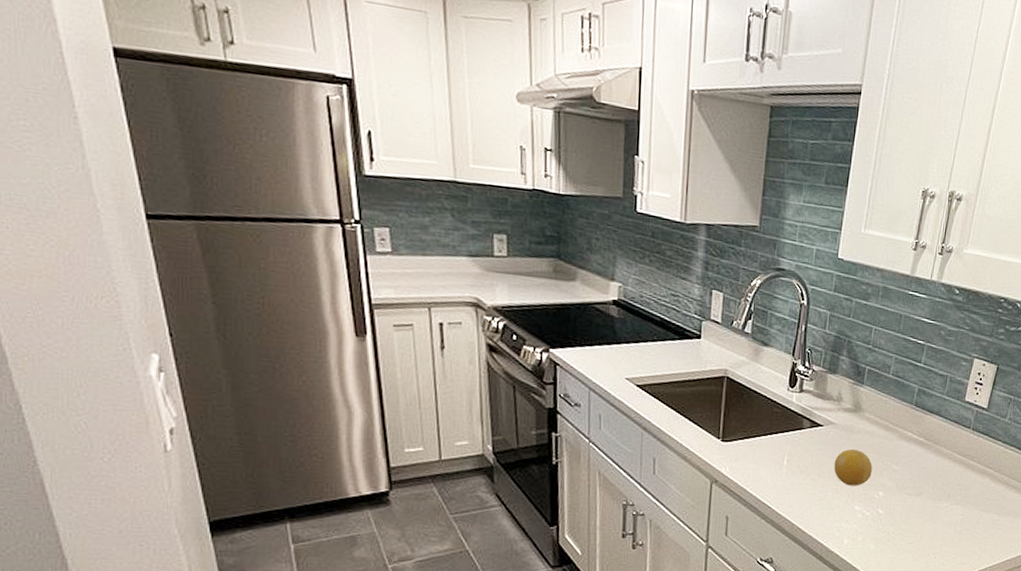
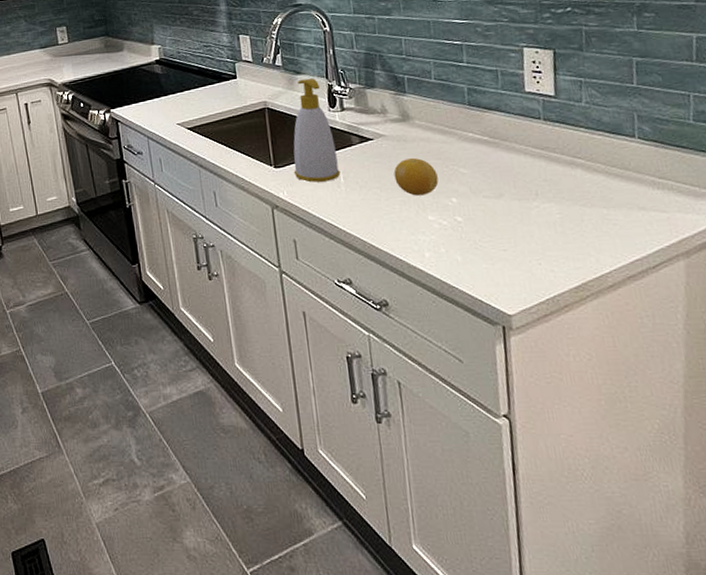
soap bottle: none [740,352,787,462] -> present [293,78,341,183]

